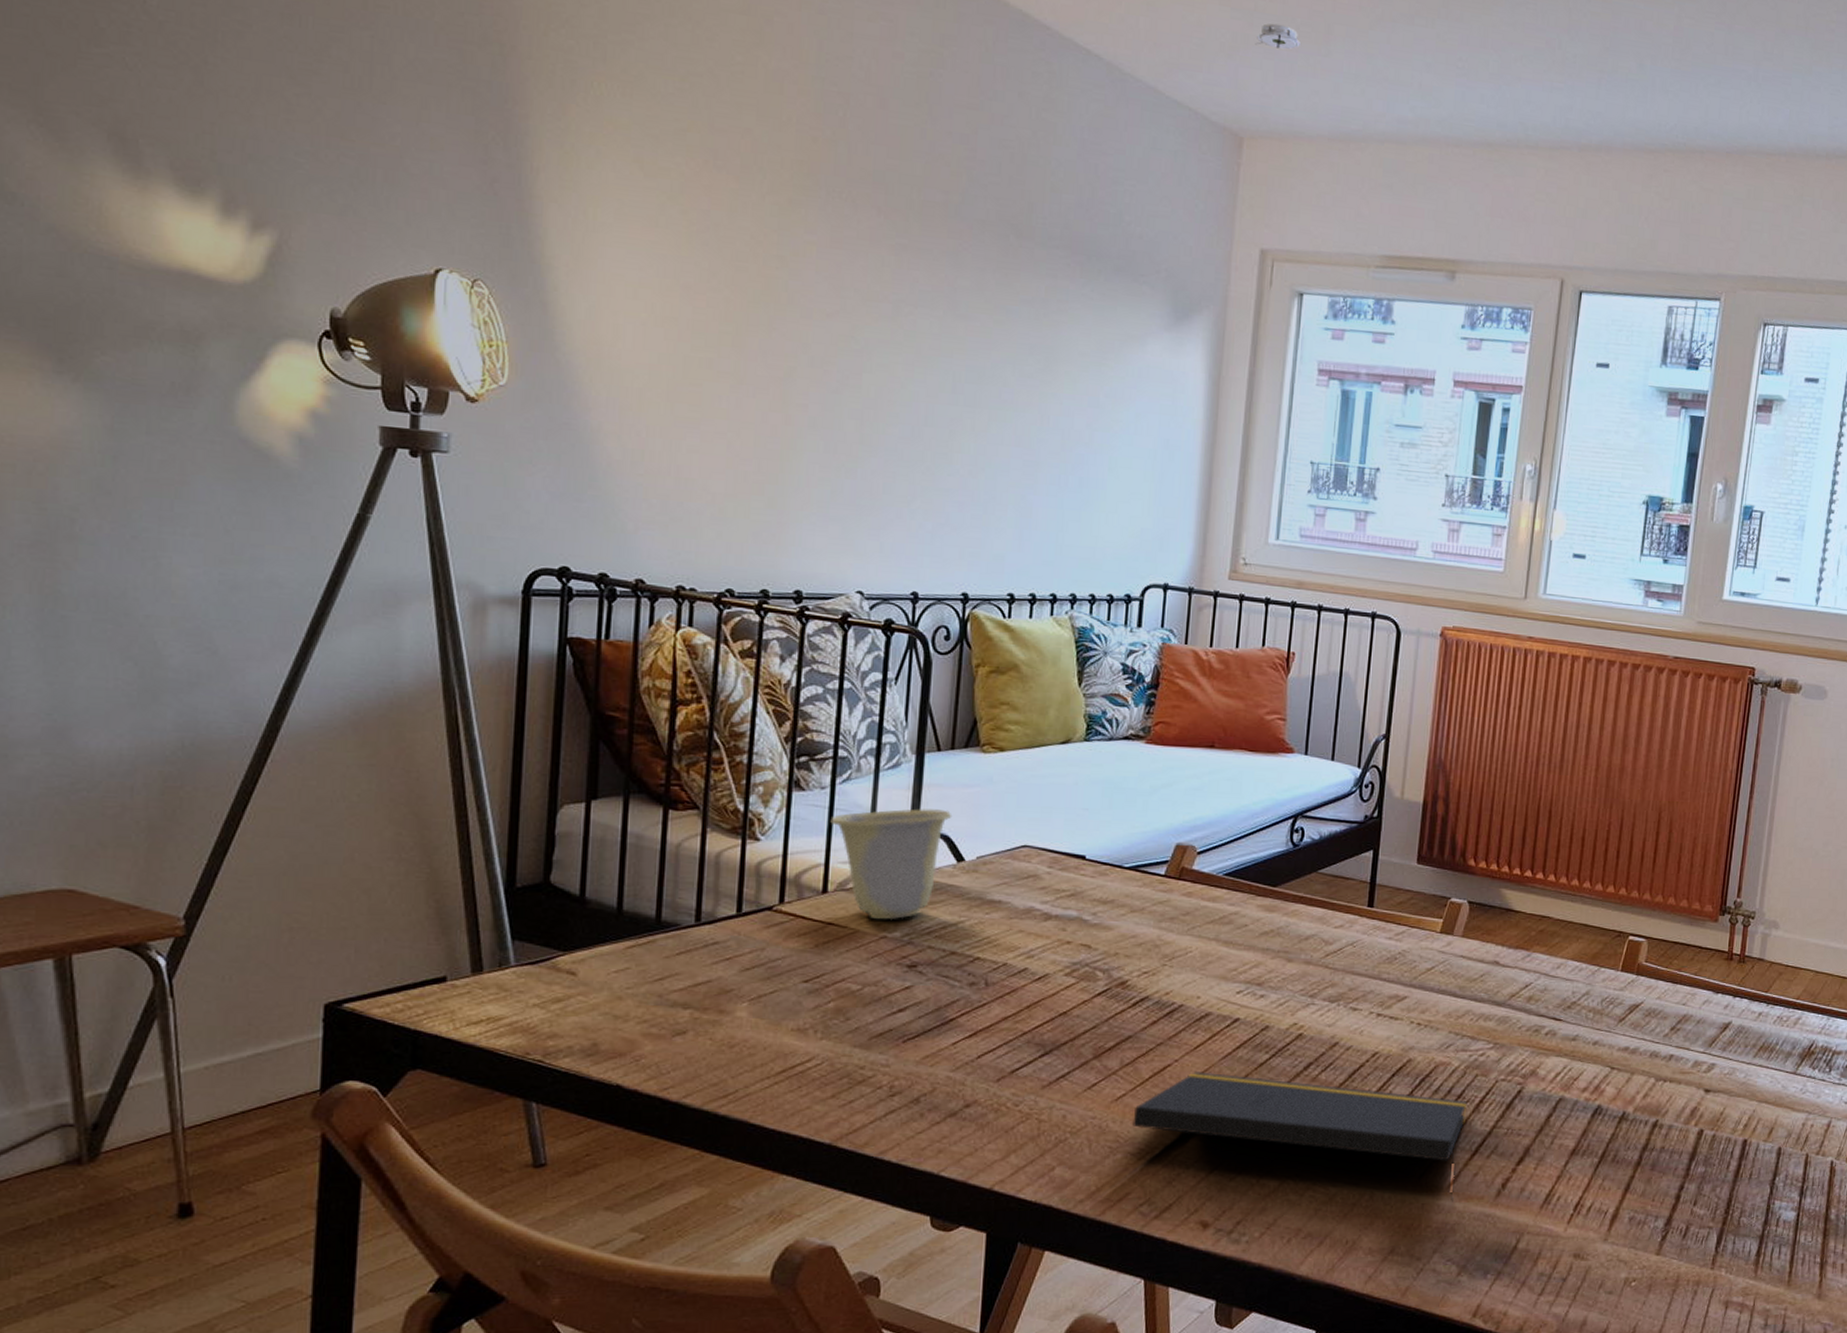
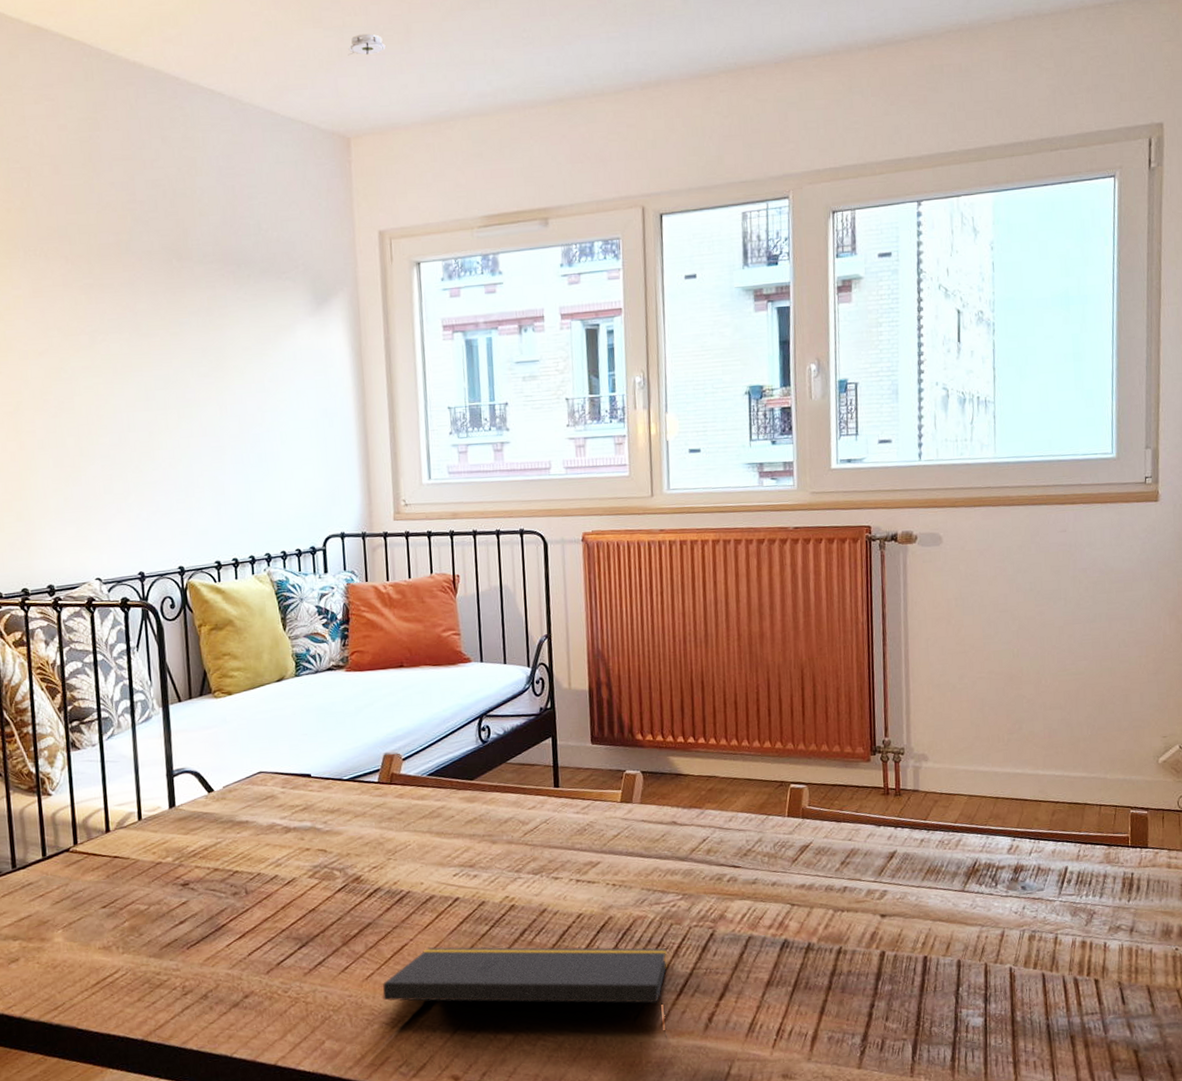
cup: present [830,808,953,920] -> none [103,750,199,849]

